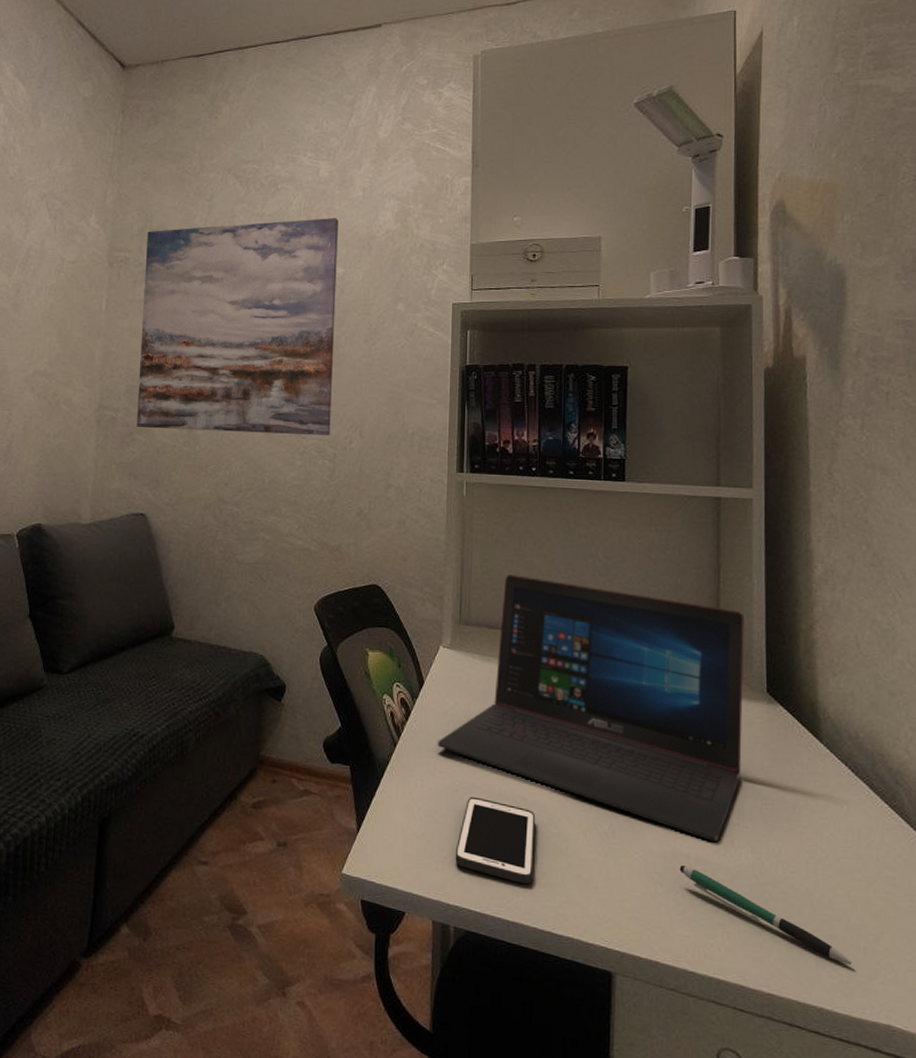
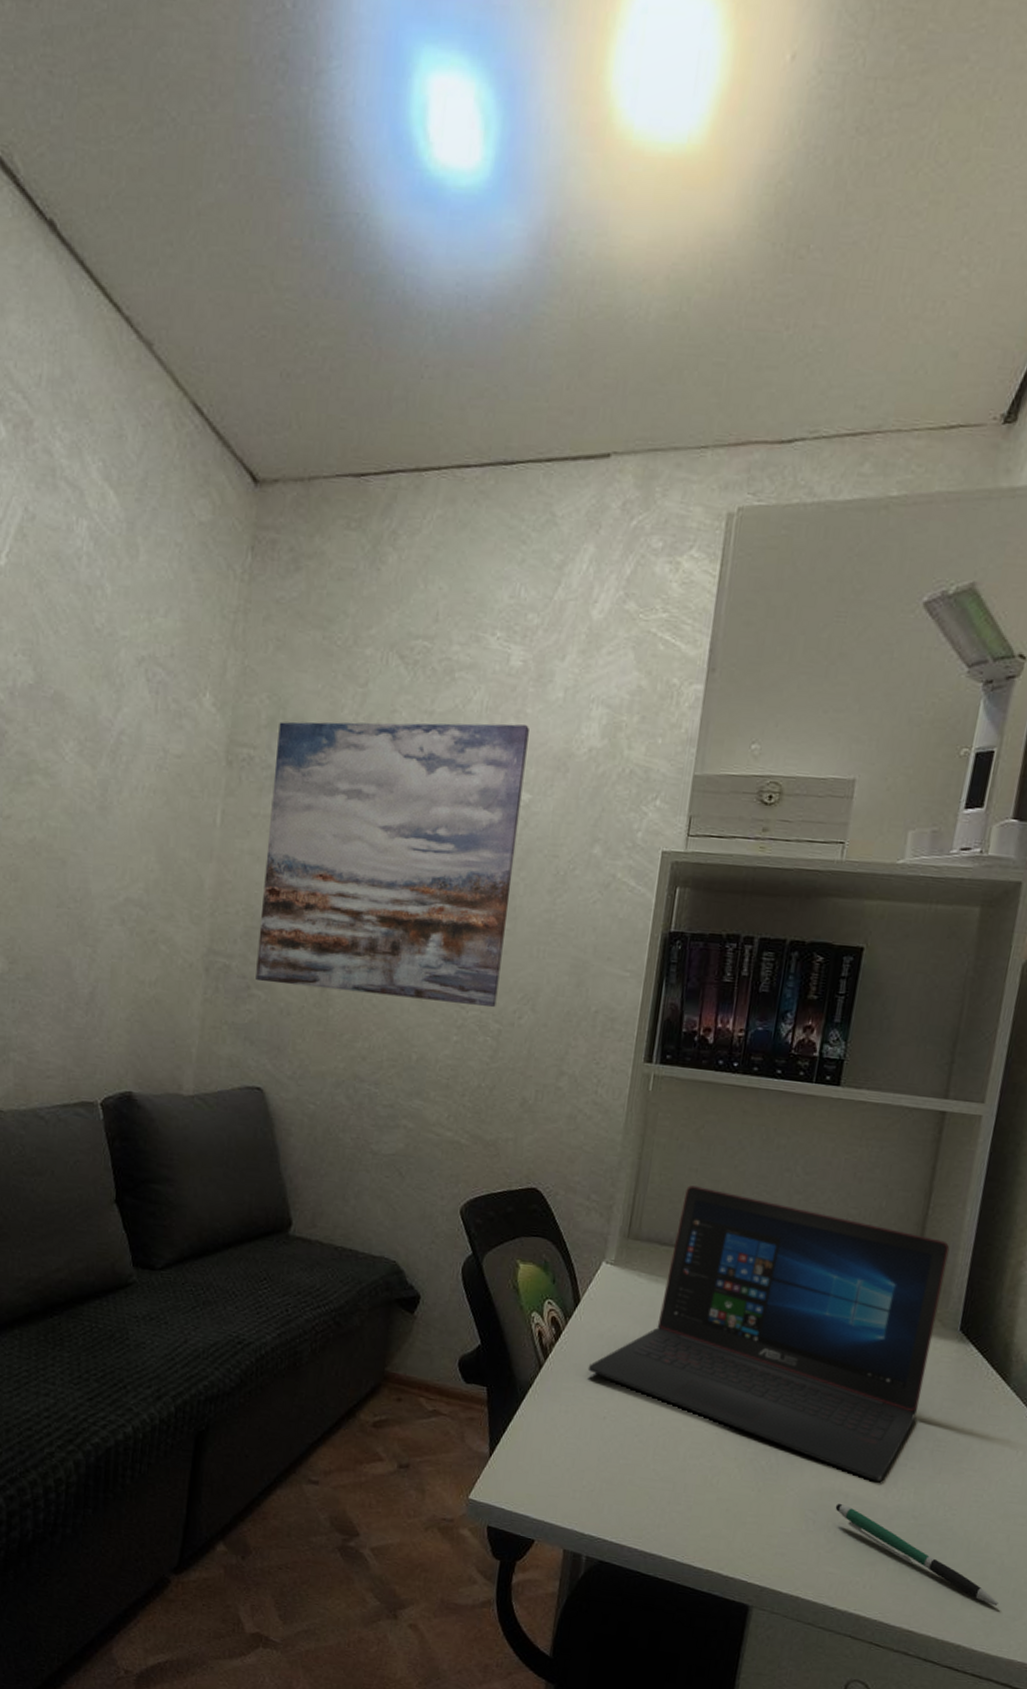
cell phone: present [455,796,536,884] -> none [595,1425,689,1516]

